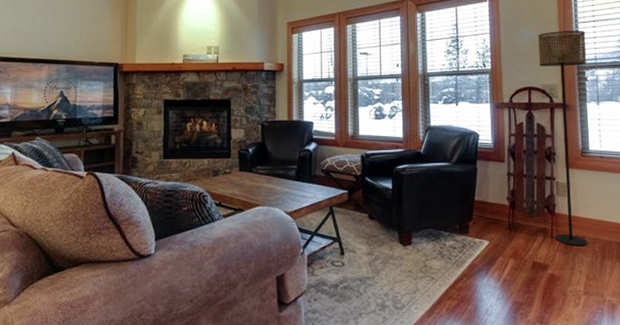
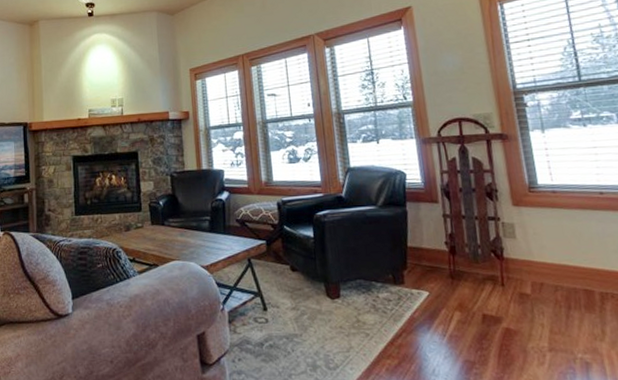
floor lamp: present [538,31,588,246] -> none [464,52,548,295]

